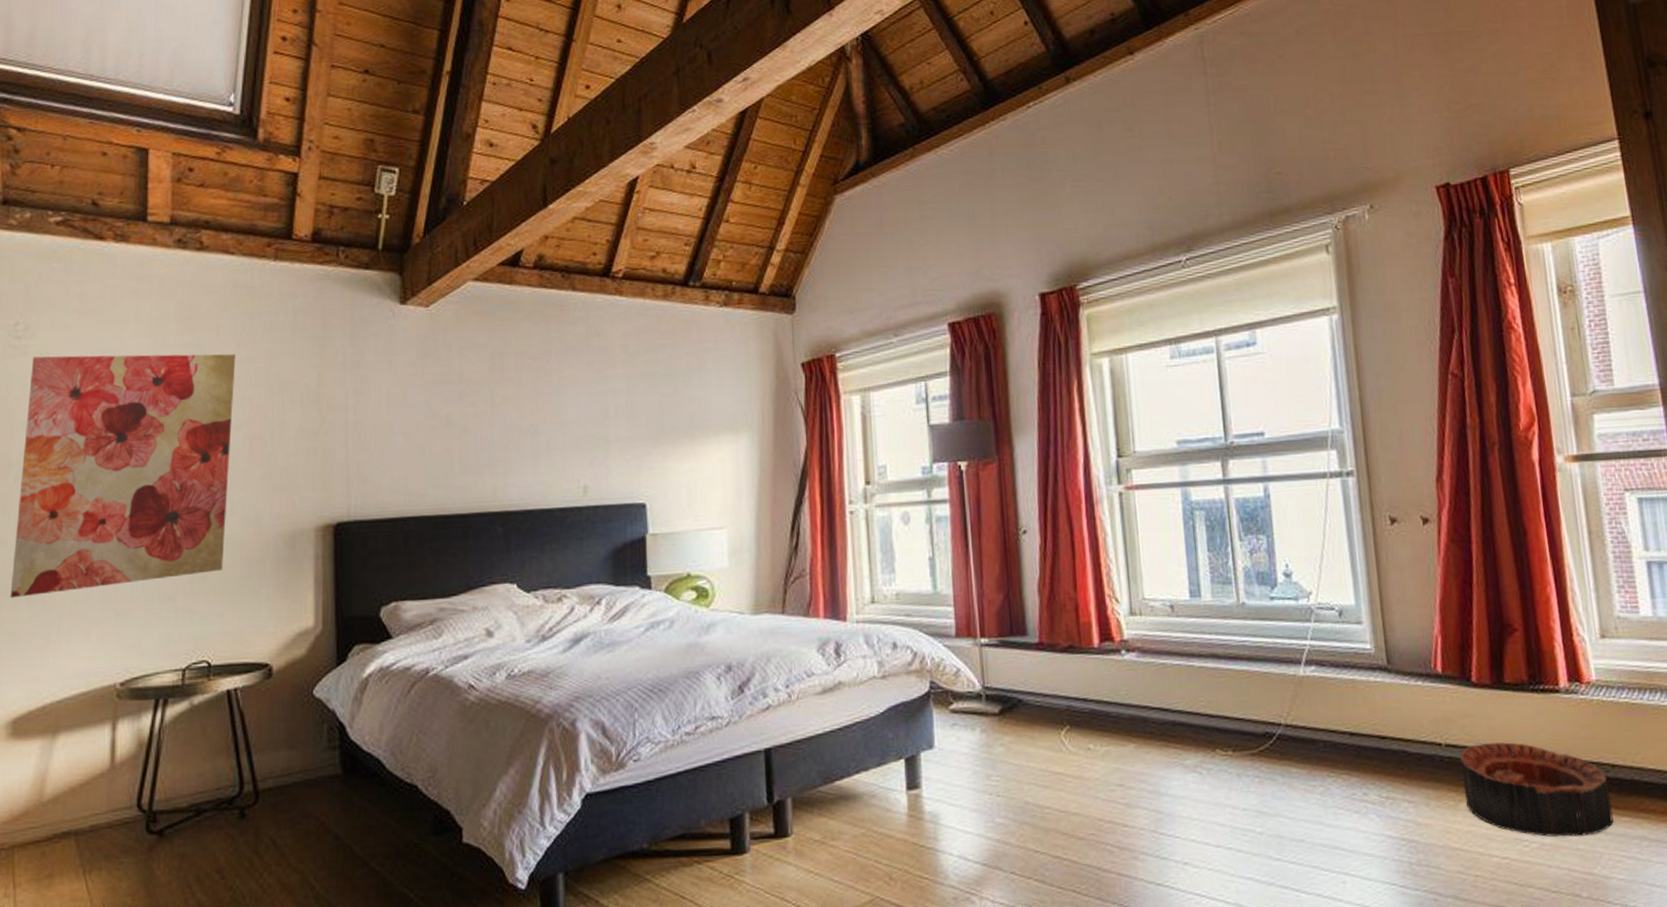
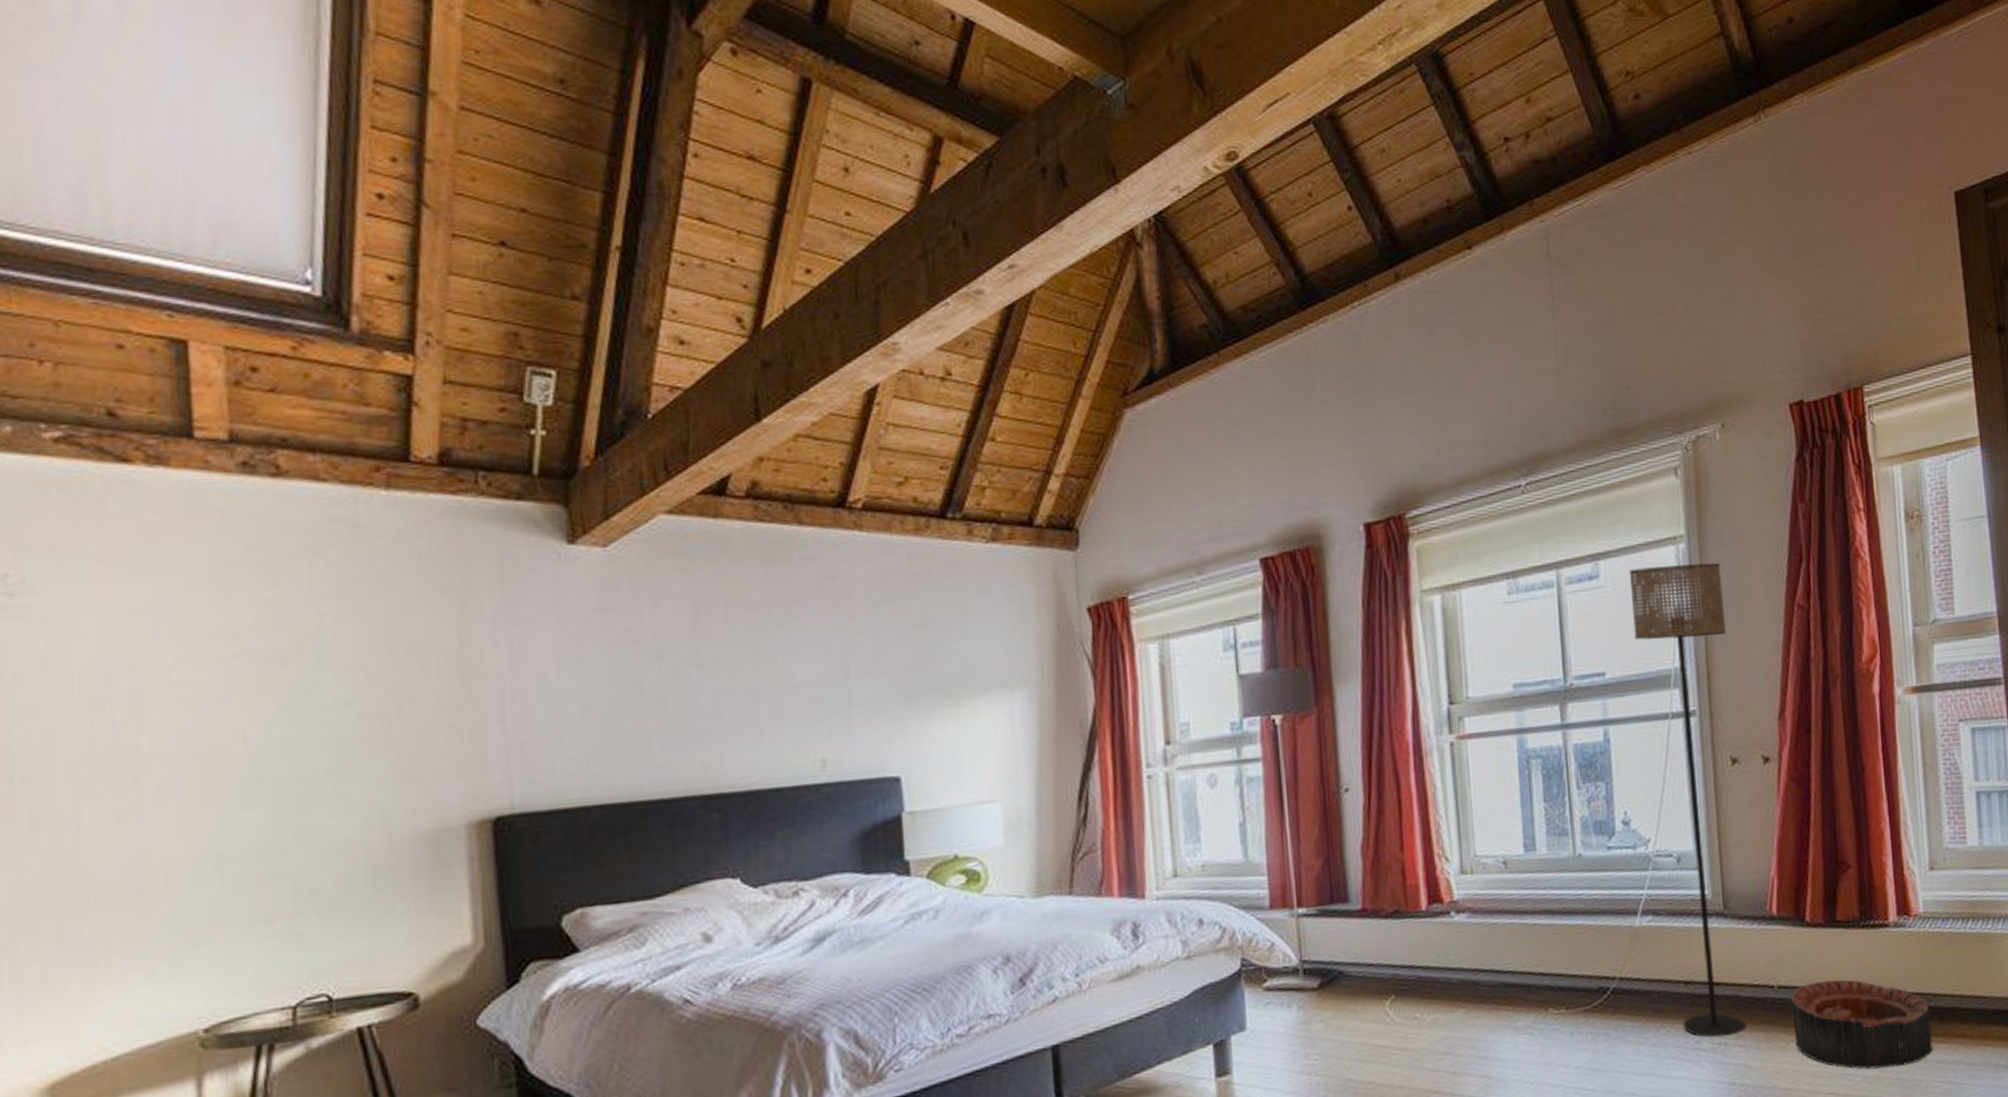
wall art: present [10,354,236,598] -> none [29,610,341,933]
floor lamp: none [1284,332,1414,792] -> present [1629,562,1746,1038]

